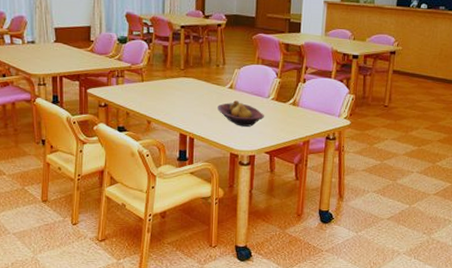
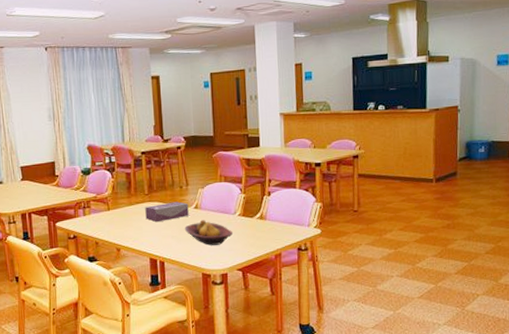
tissue box: none [179,79,223,99] -> present [145,201,189,223]

